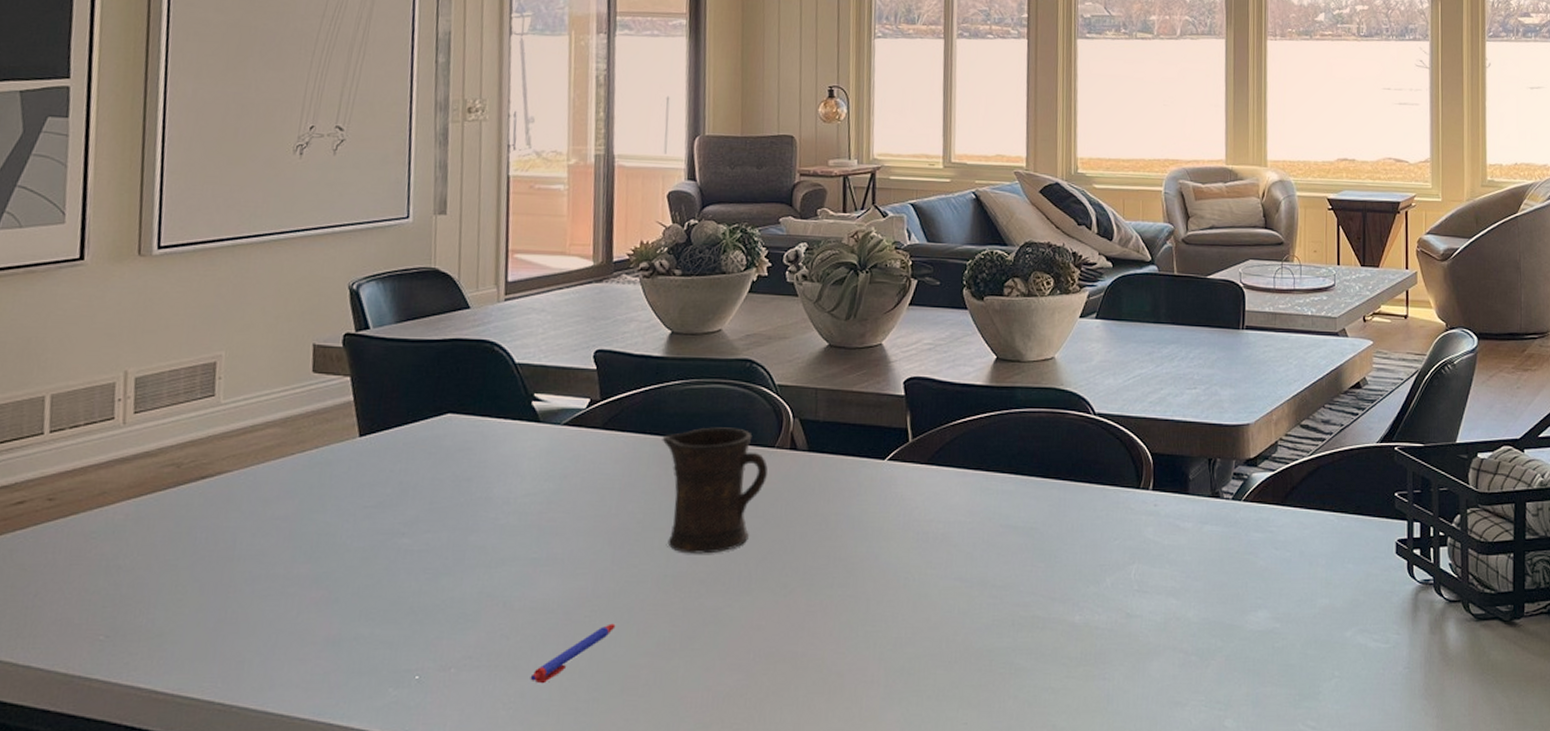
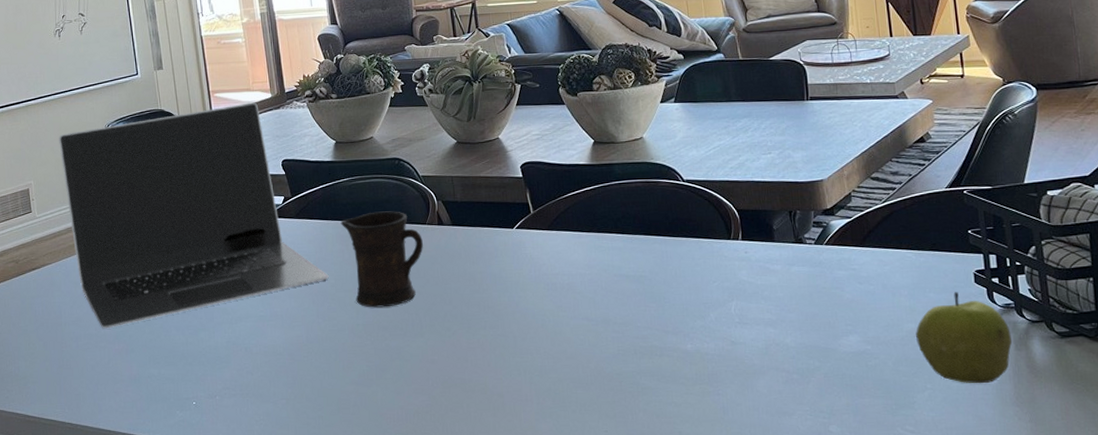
laptop: none [272,270,636,568] -> present [59,102,329,329]
pen: present [530,623,616,684] -> none [271,361,327,406]
apple: none [1329,563,1428,672] -> present [916,292,1013,384]

